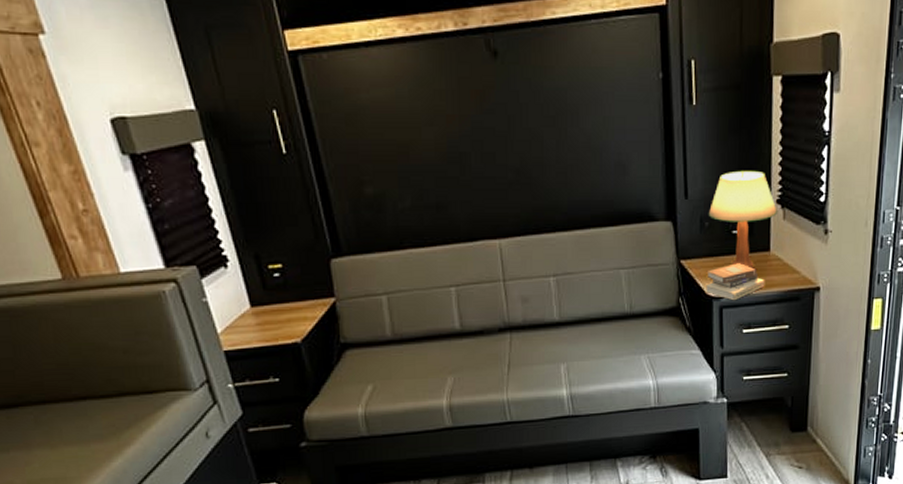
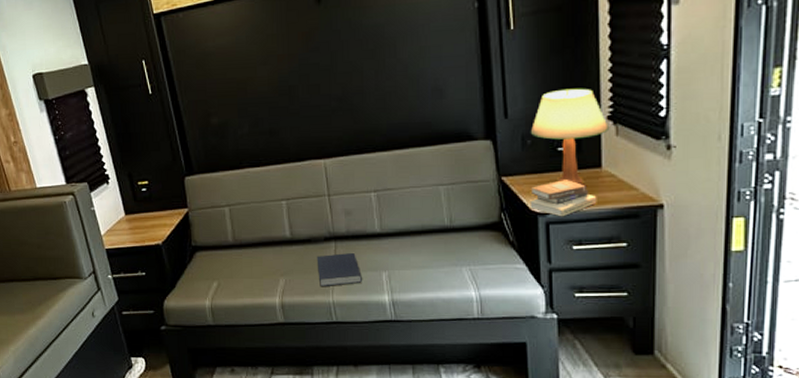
book: none [489,343,539,384] -> present [316,252,362,287]

